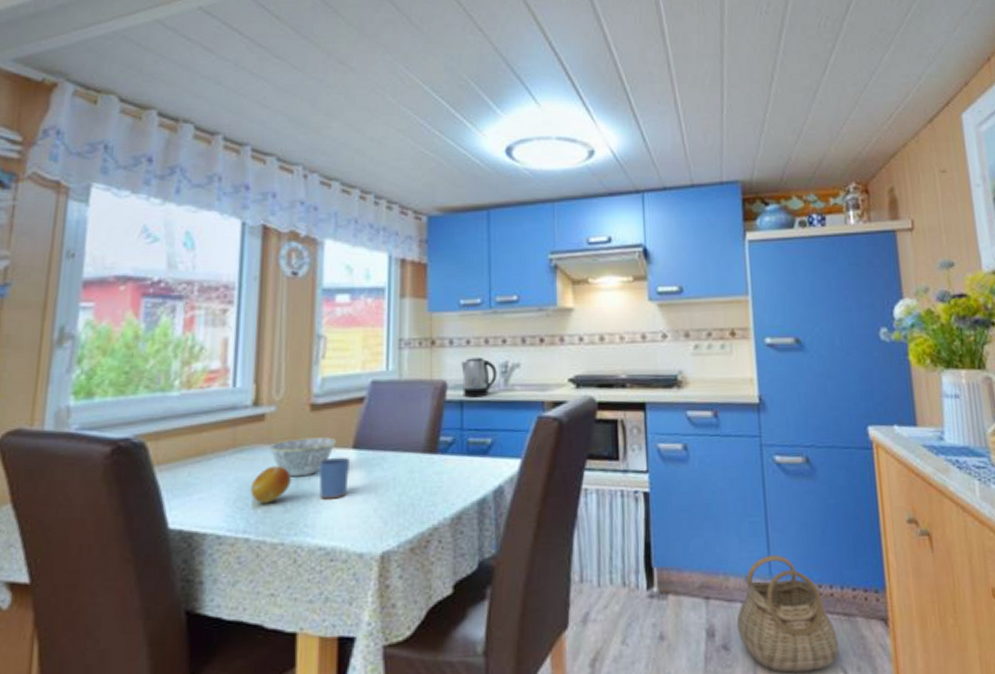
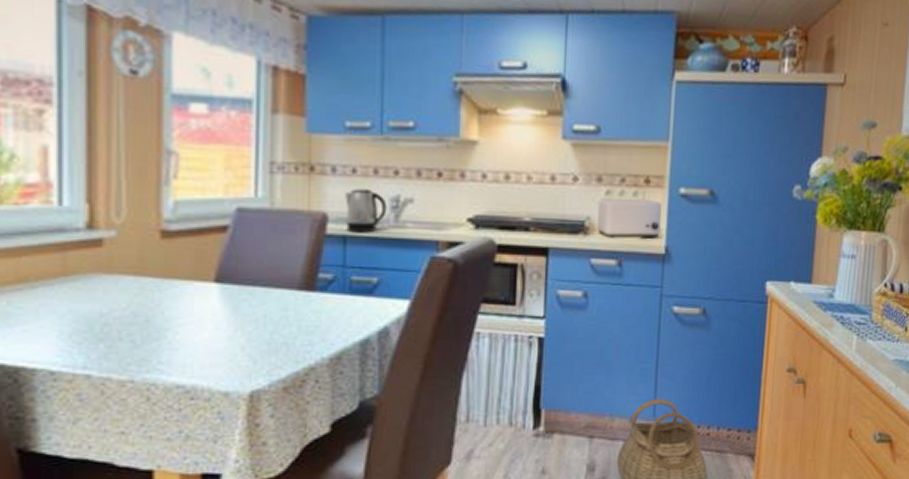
fruit: present [250,465,291,504] -> none [89,297,140,338]
bowl: present [269,436,336,477] -> none [110,267,194,311]
mug: present [318,457,351,499] -> none [174,290,213,336]
toaster: none [688,350,752,390] -> present [596,198,662,239]

